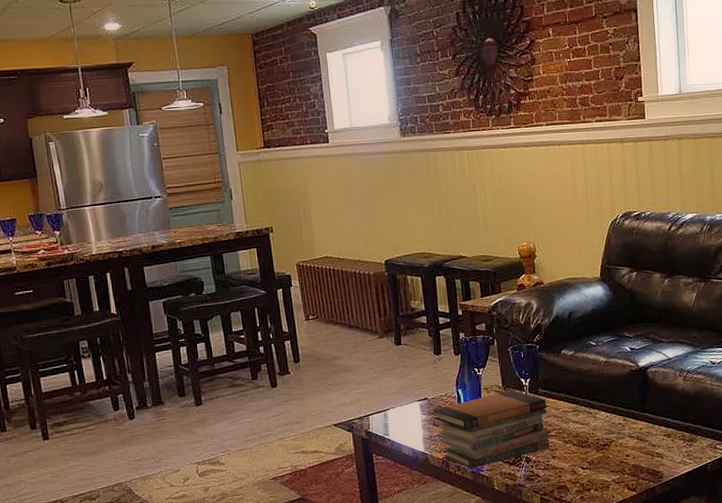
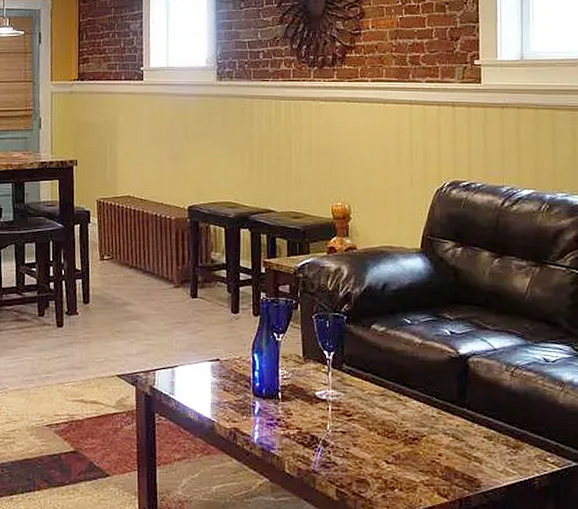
book stack: present [433,390,550,469] -> none [225,362,351,445]

